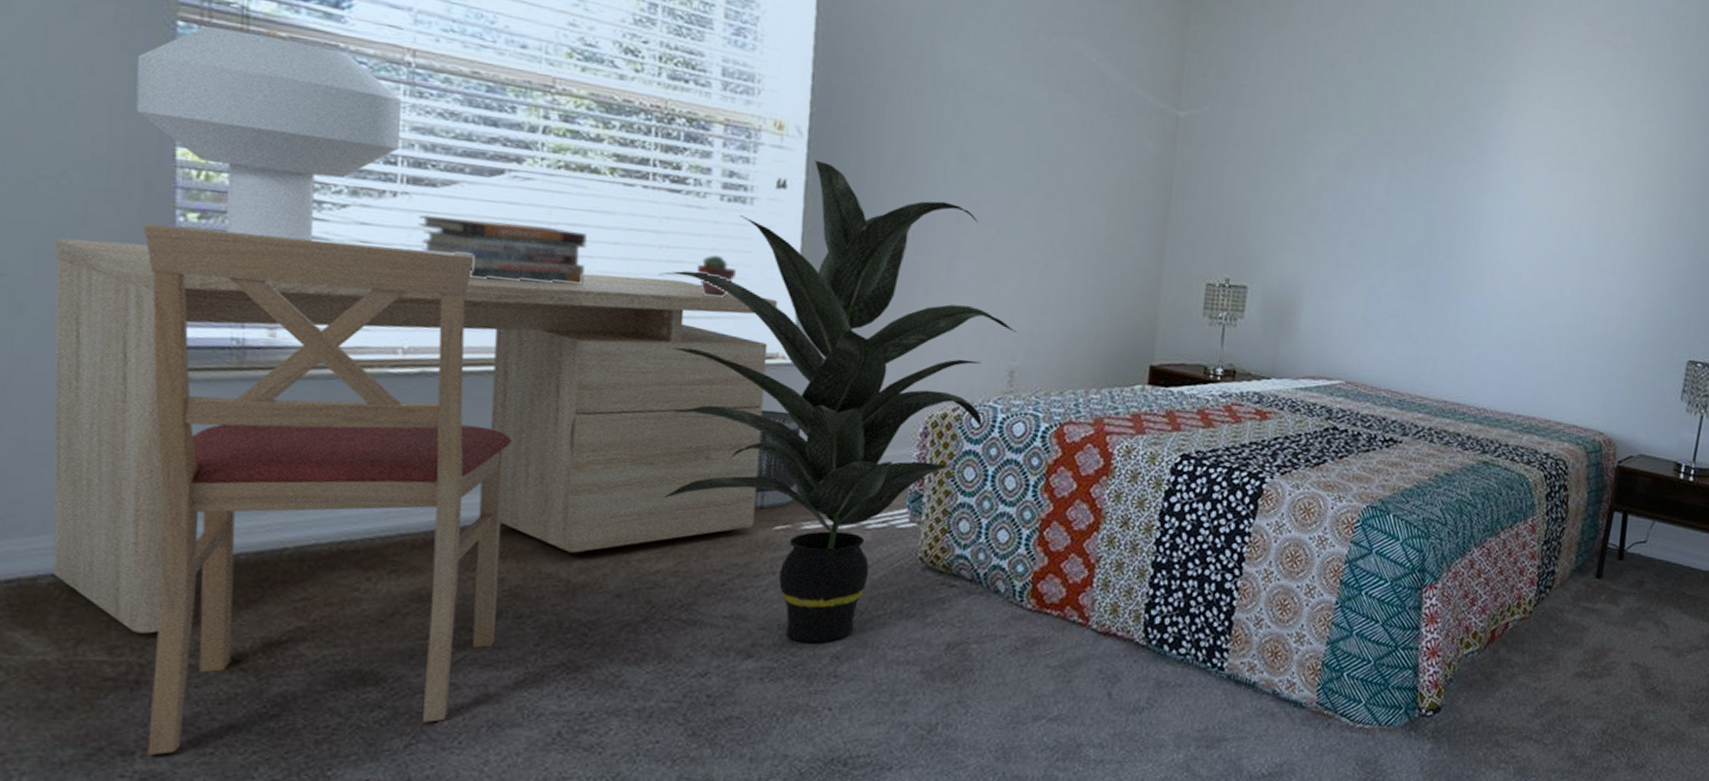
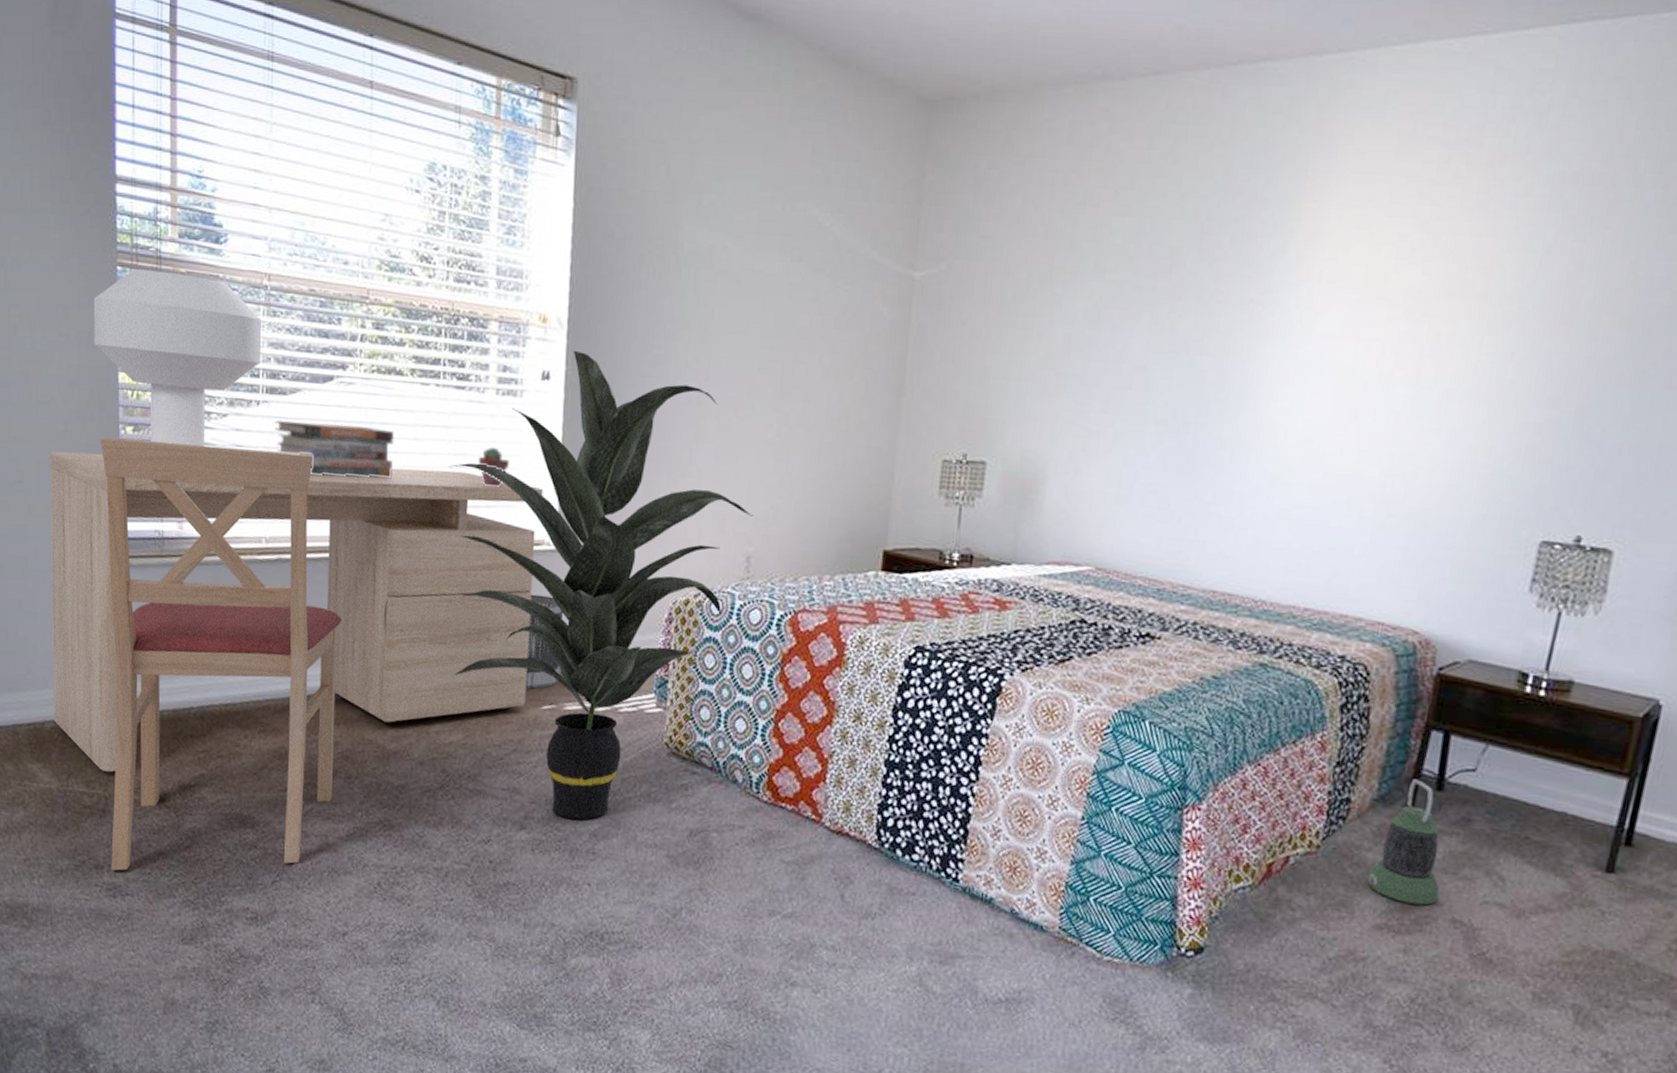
lantern: none [1569,551,1622,654] -> present [1368,779,1440,906]

